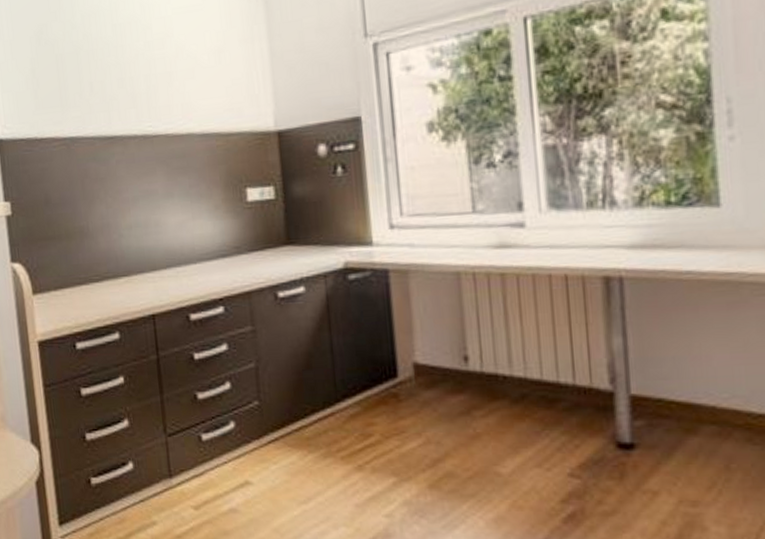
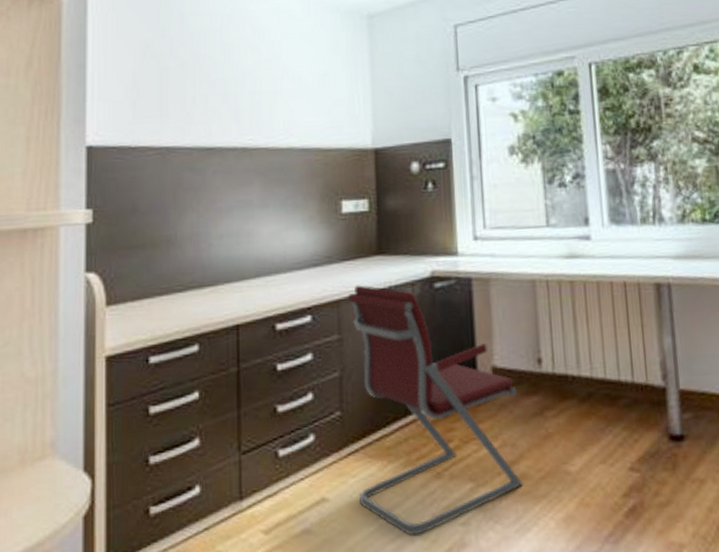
office chair: none [259,276,450,523] -> present [348,285,524,536]

